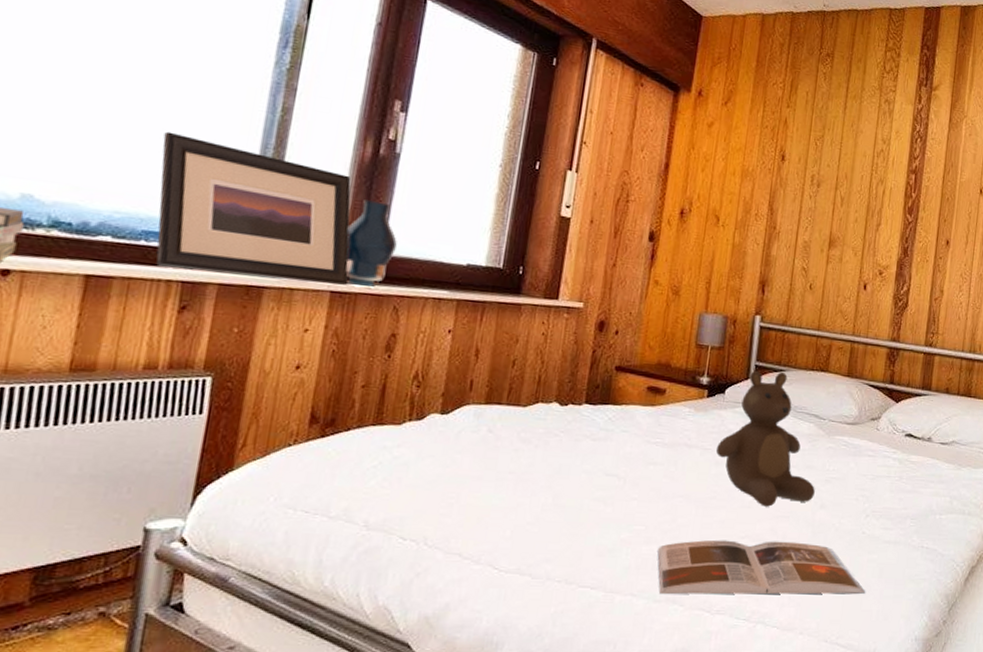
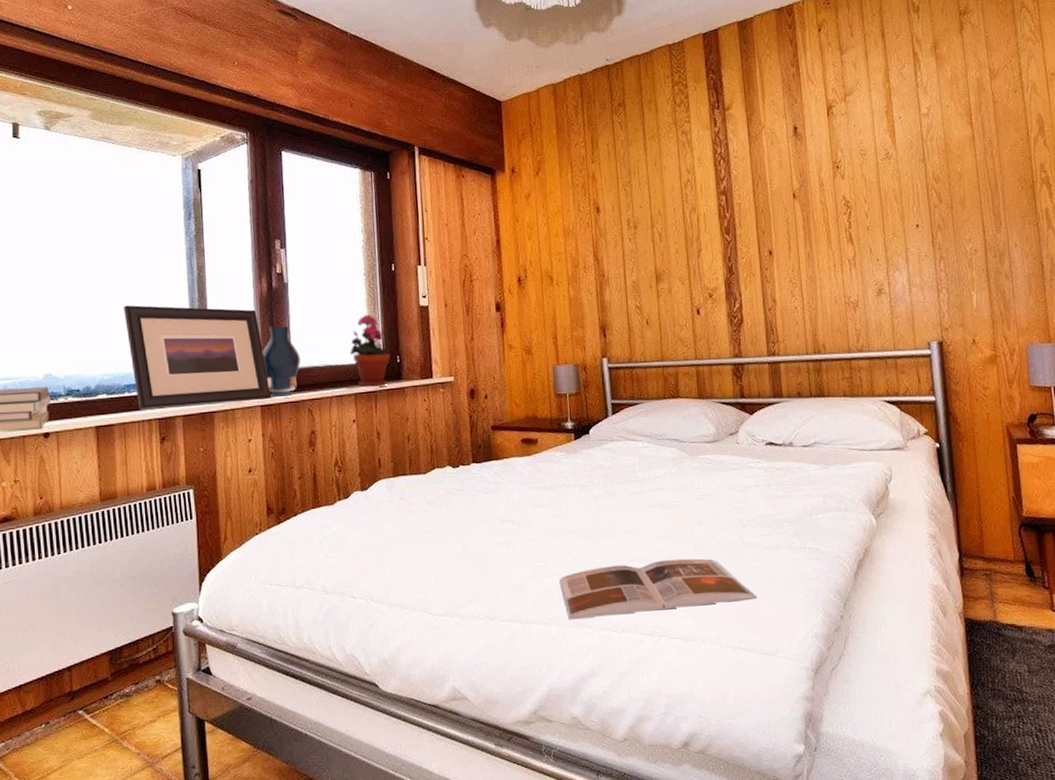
potted plant: none [462,211,513,298] -> present [350,314,391,387]
teddy bear: present [715,370,815,507] -> none [591,405,690,530]

